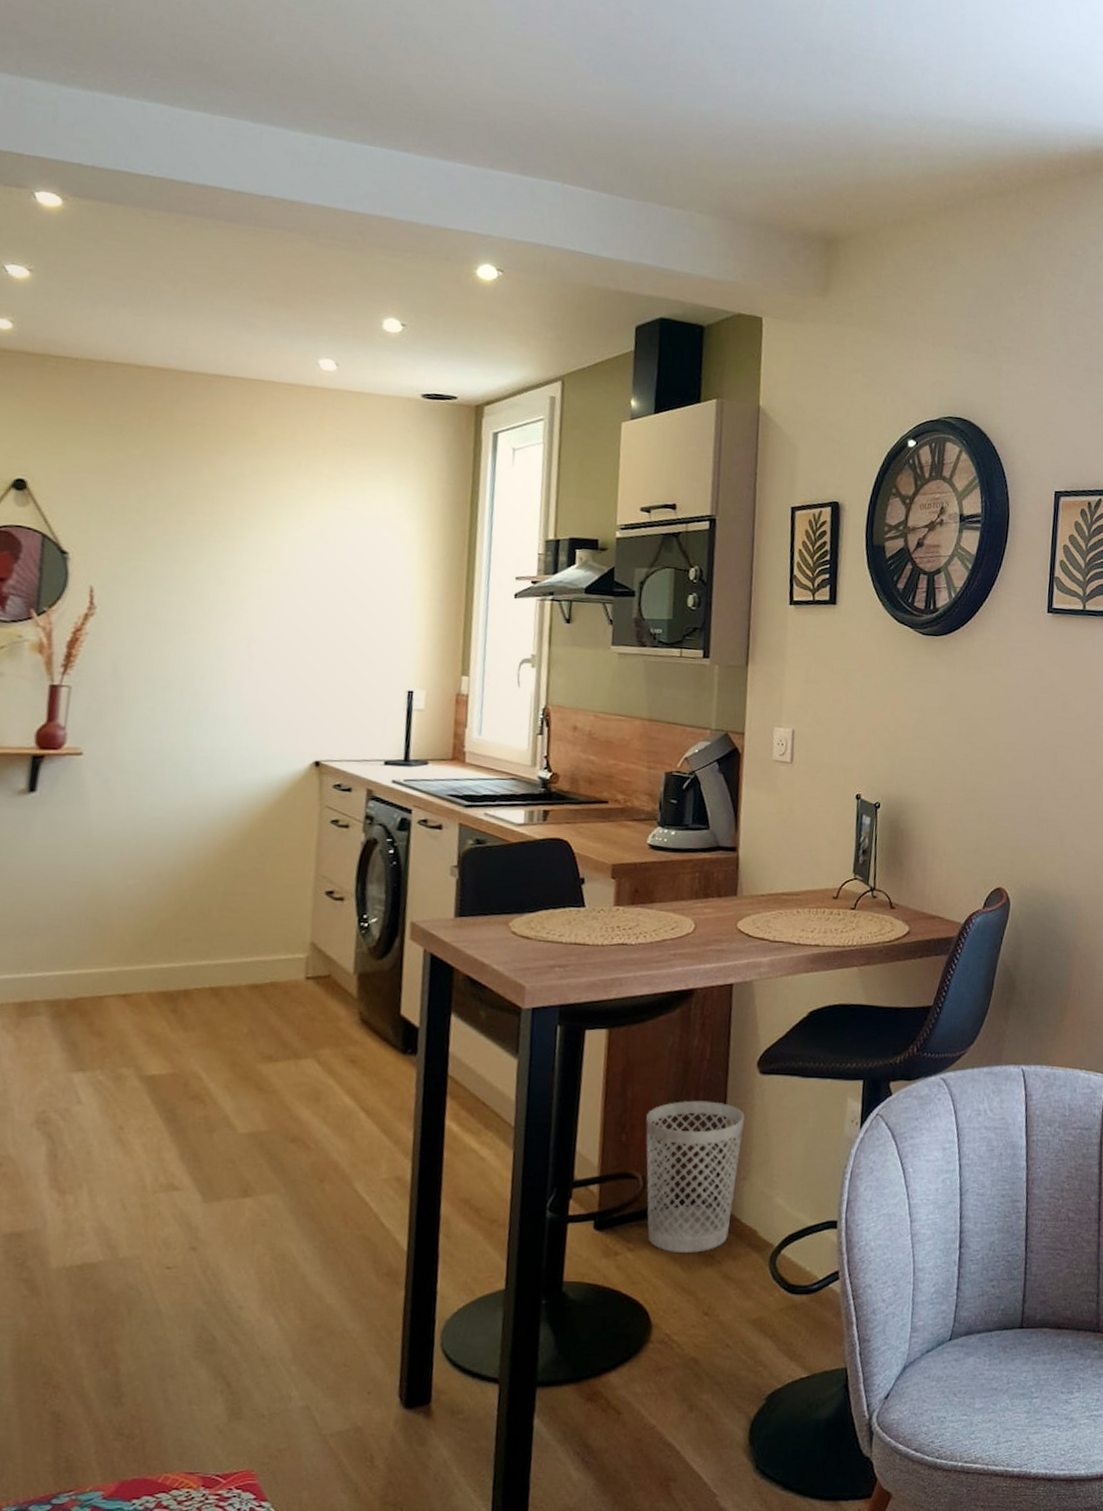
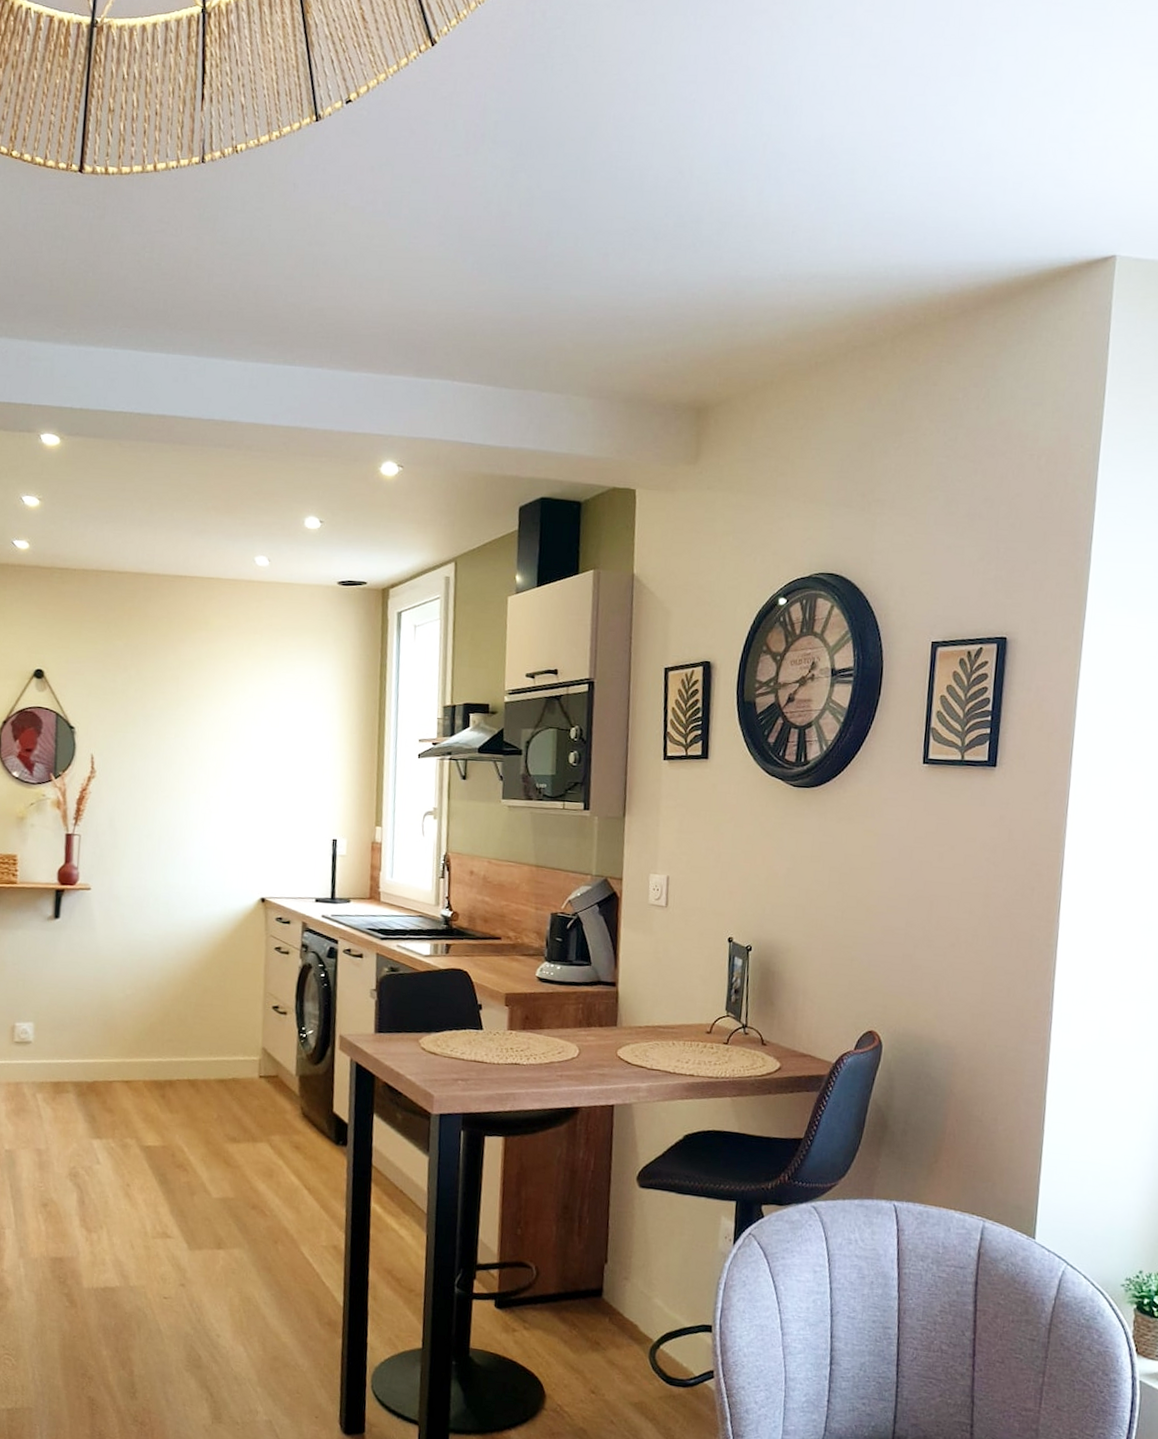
wastebasket: present [646,1100,744,1253] -> none [538,1205,625,1338]

